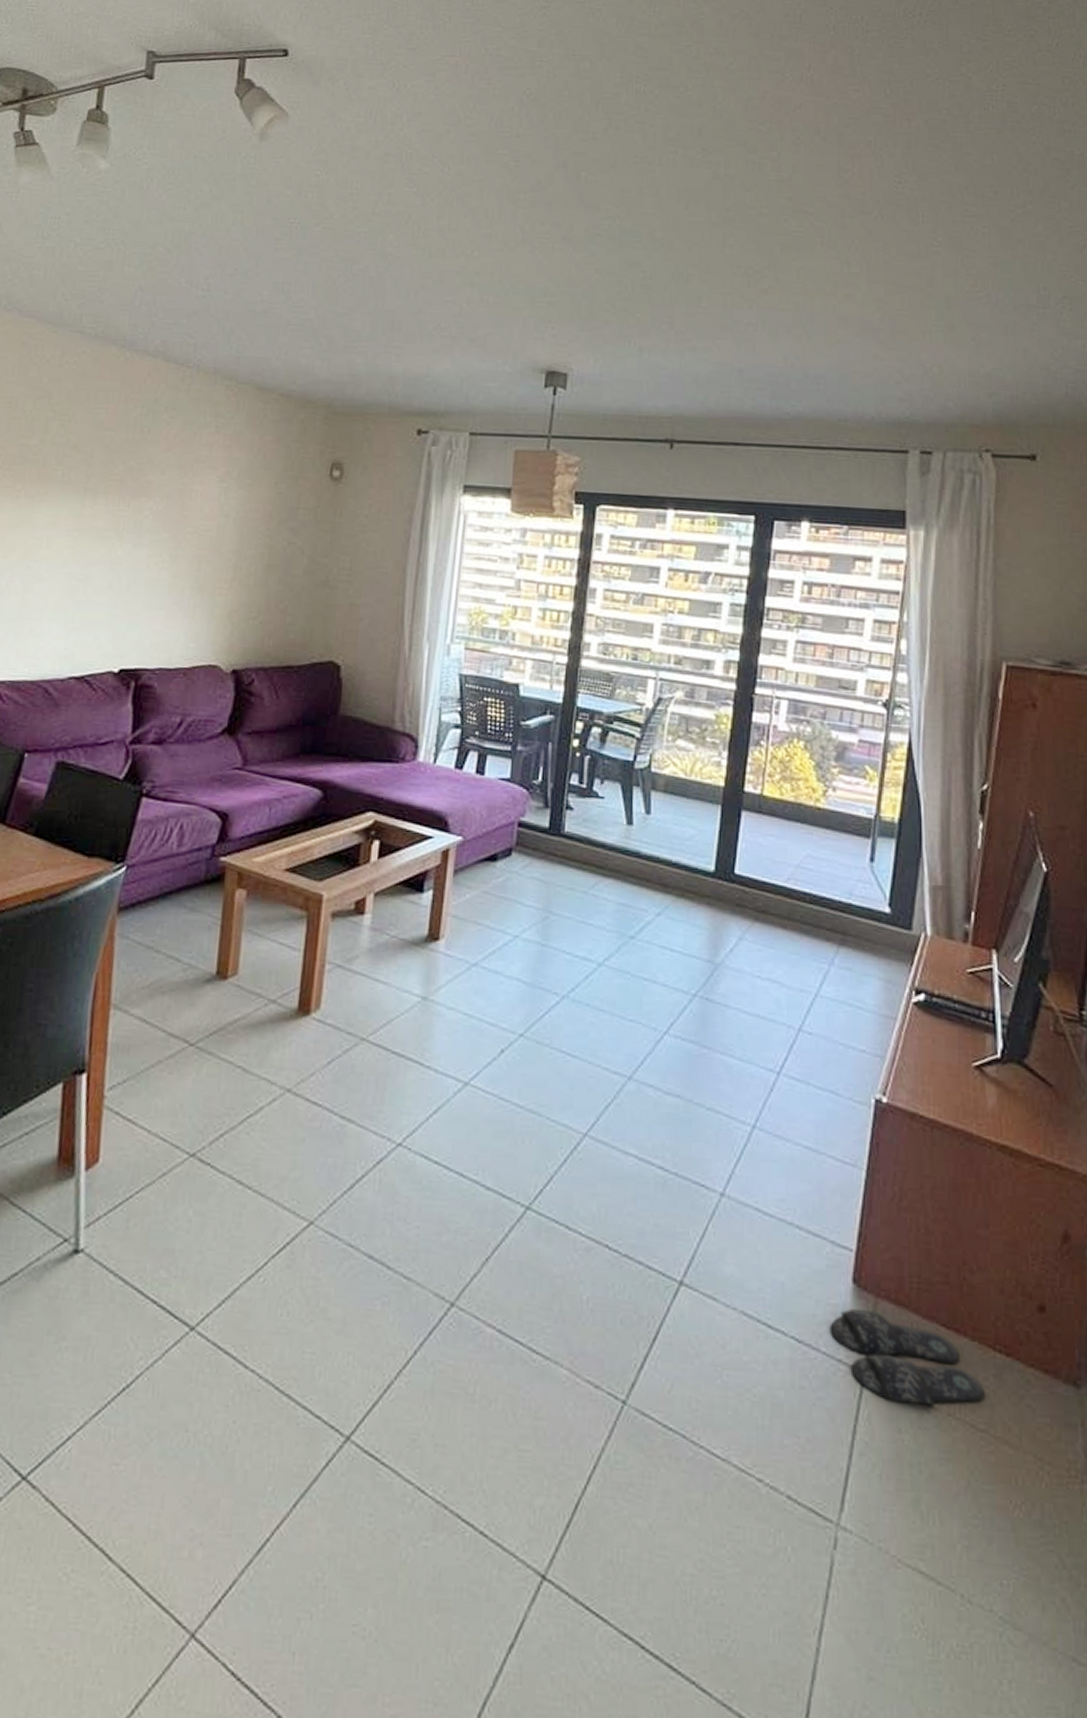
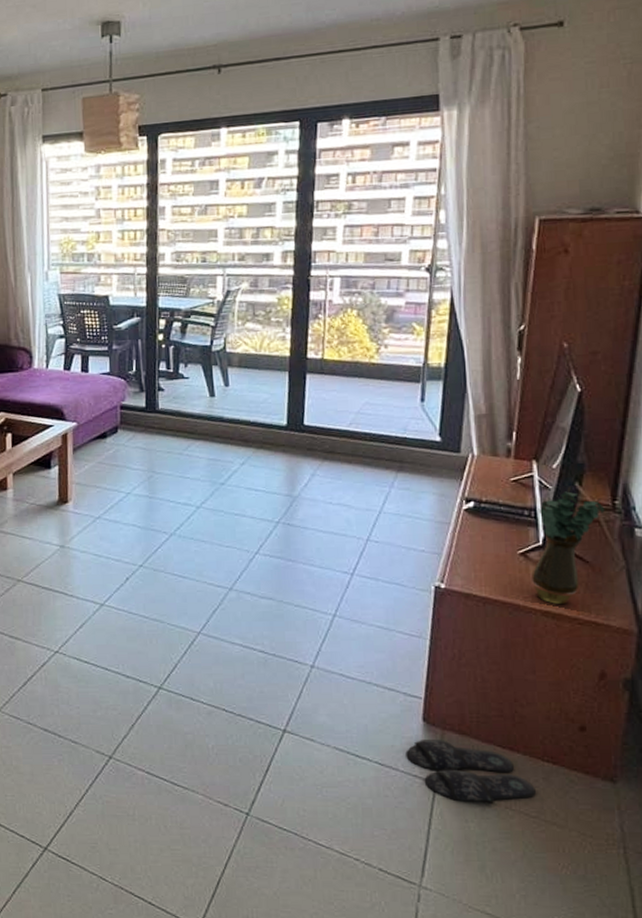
vase: none [986,988,1071,1139] -> present [530,487,605,605]

